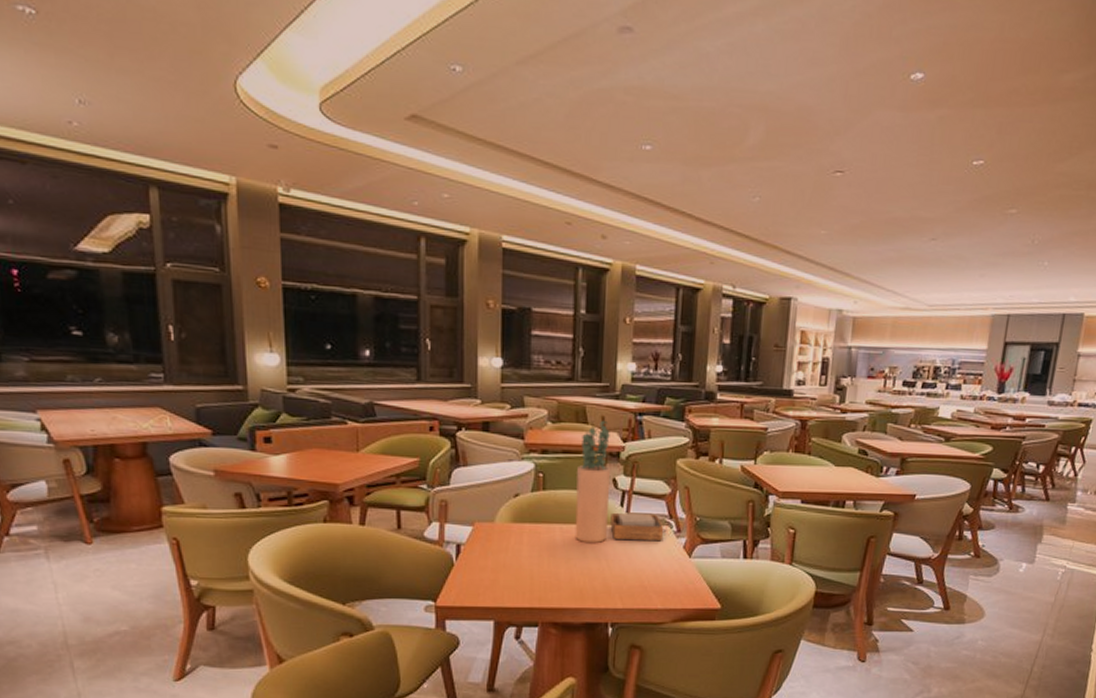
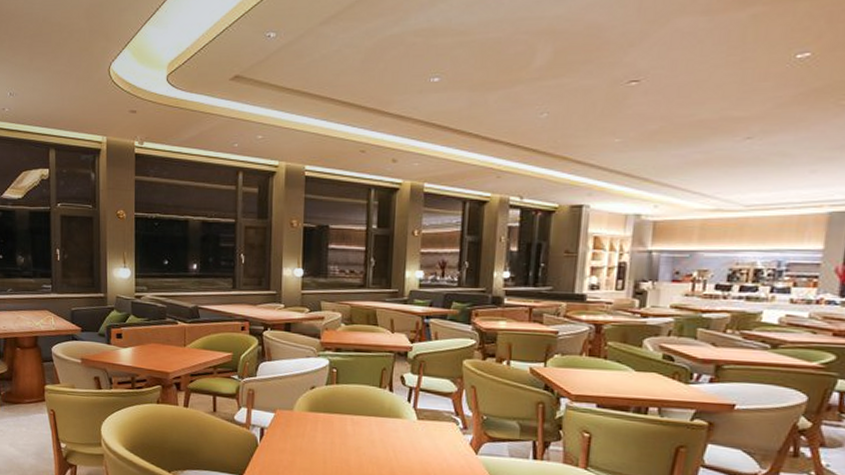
vase: present [574,417,610,544] -> none [364,319,399,435]
napkin holder: present [610,512,664,542] -> none [397,407,451,437]

